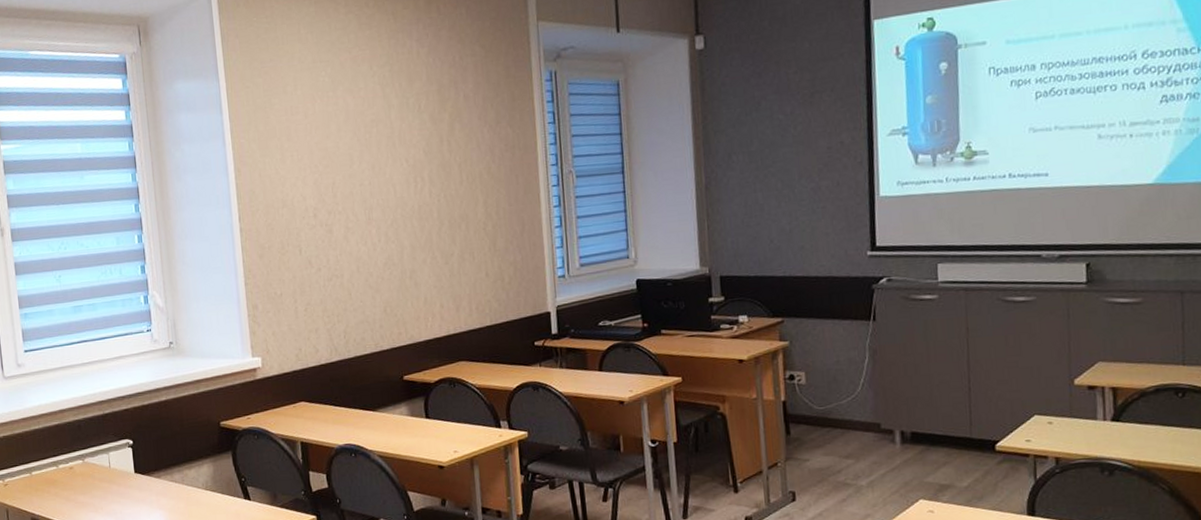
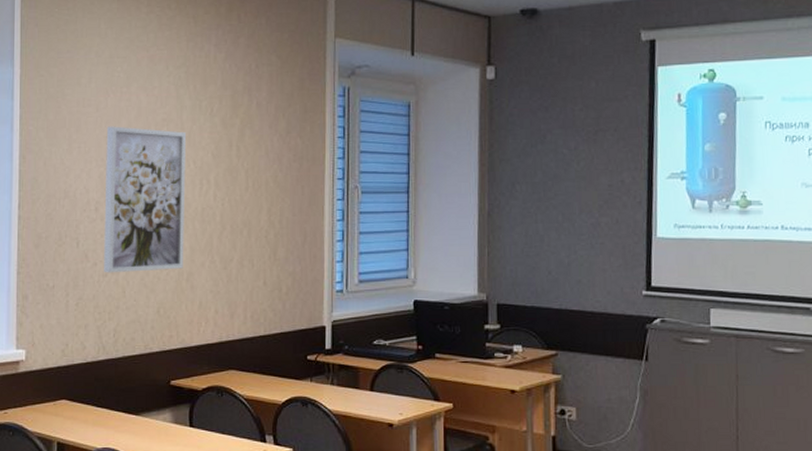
wall art: none [316,131,406,278] -> present [104,126,187,273]

